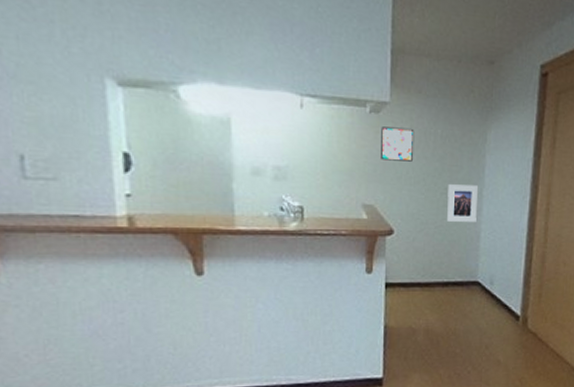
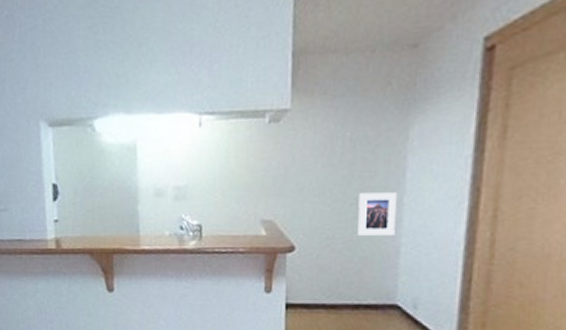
wall art: present [381,126,414,162] -> none [281,134,319,172]

